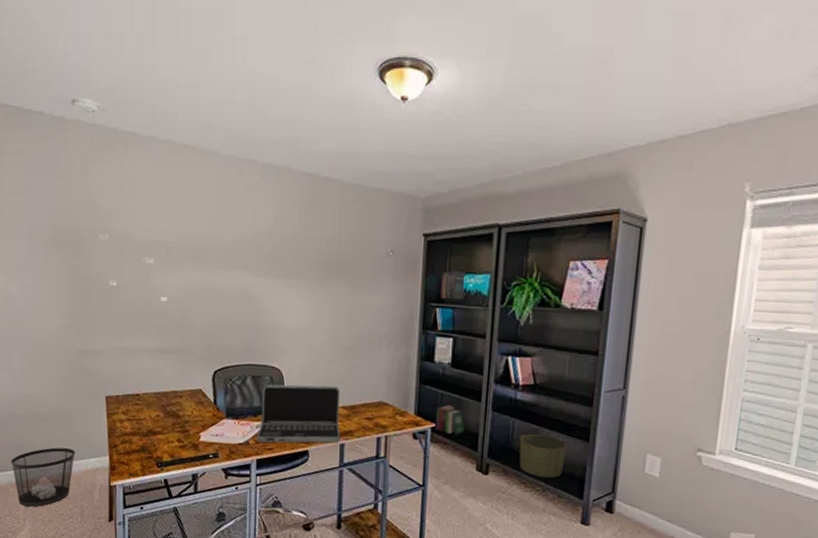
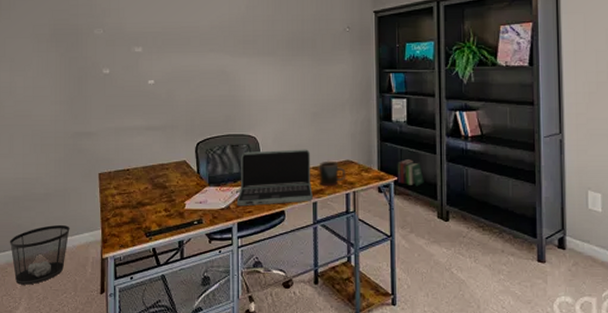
mug: none [348,401,379,428] -> present [319,162,346,186]
books: present [440,270,466,300] -> none [393,40,413,65]
basket: present [519,433,568,478] -> none [474,180,517,220]

